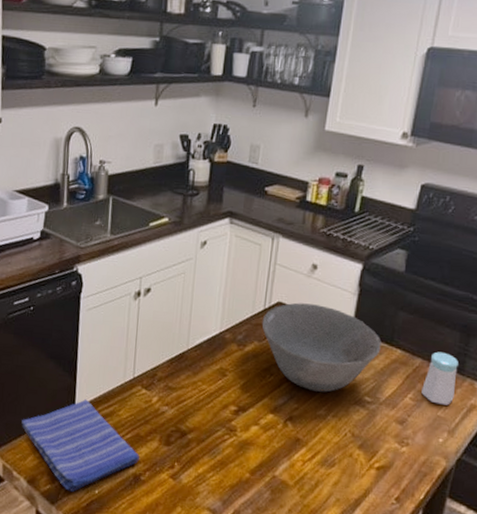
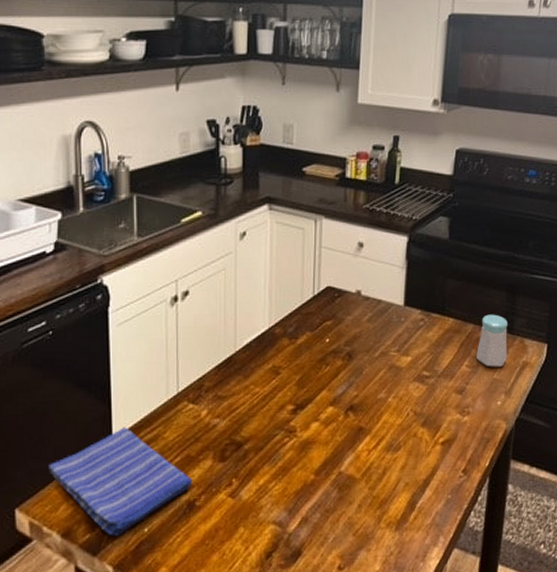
bowl: present [261,302,382,392] -> none [312,284,434,375]

